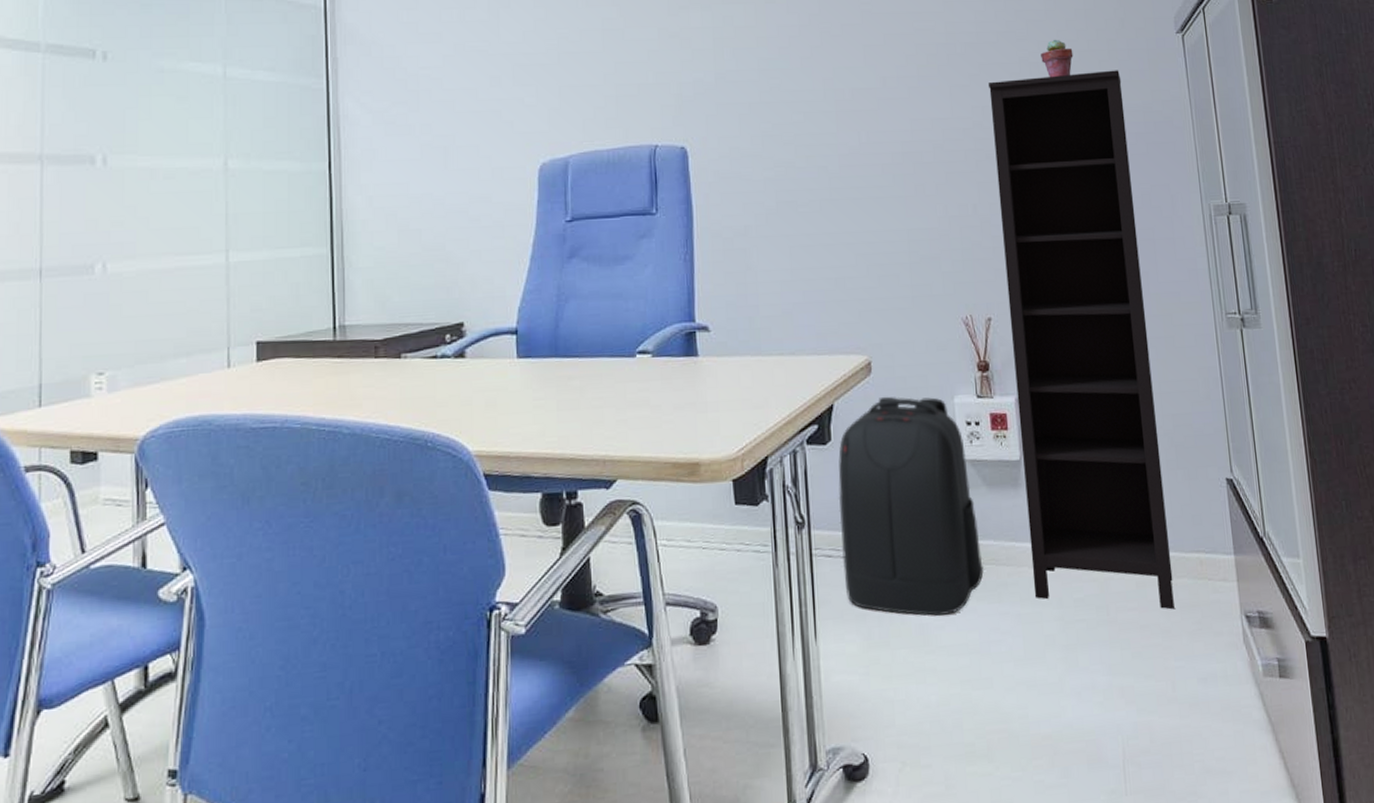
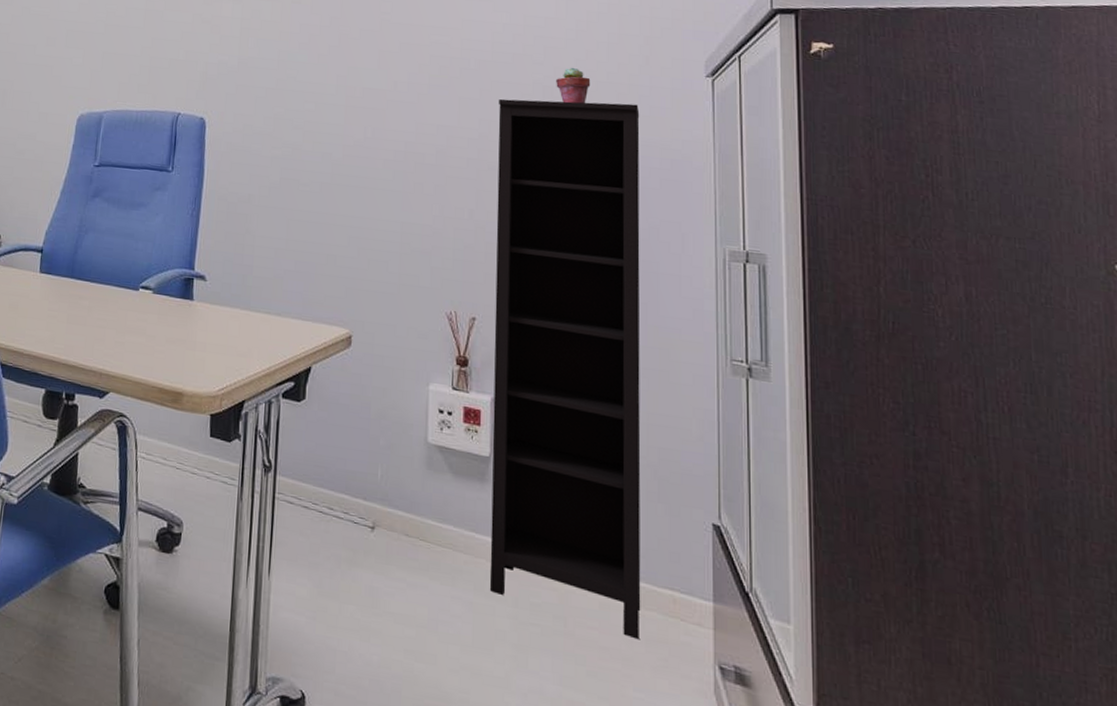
backpack: present [838,396,984,616] -> none [302,369,440,585]

